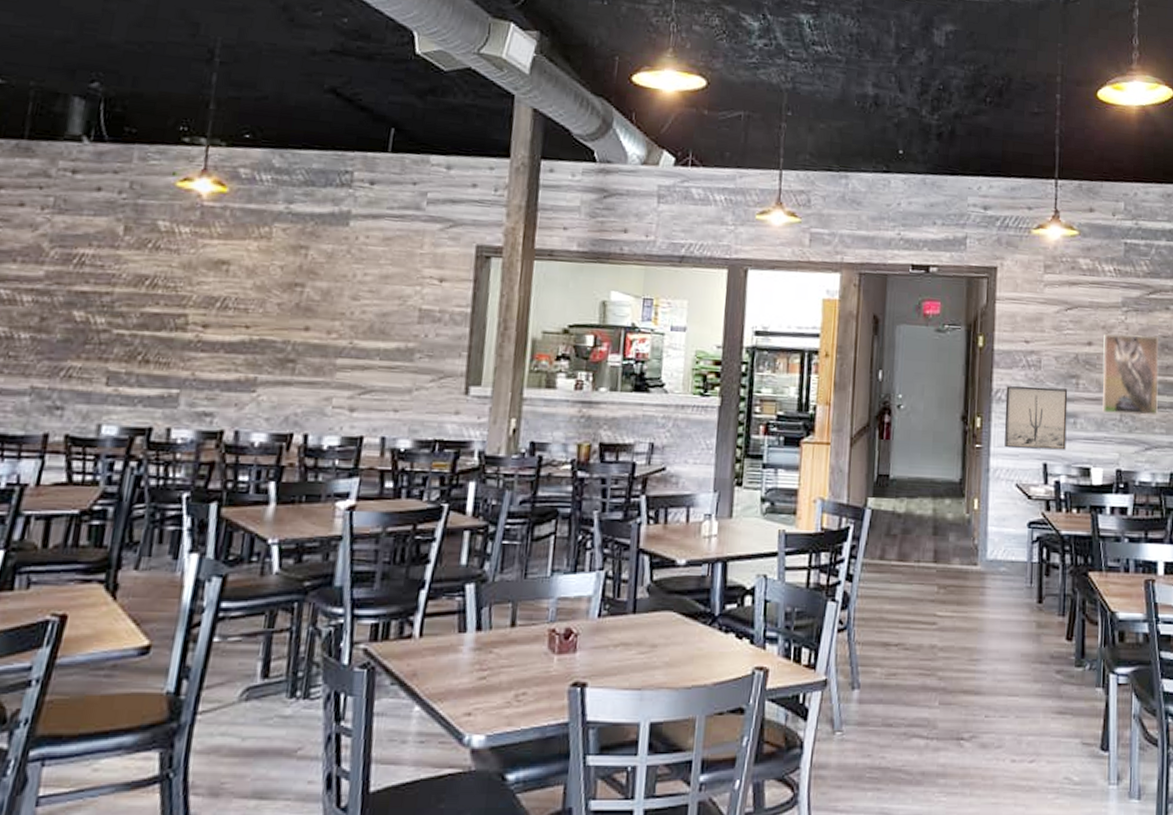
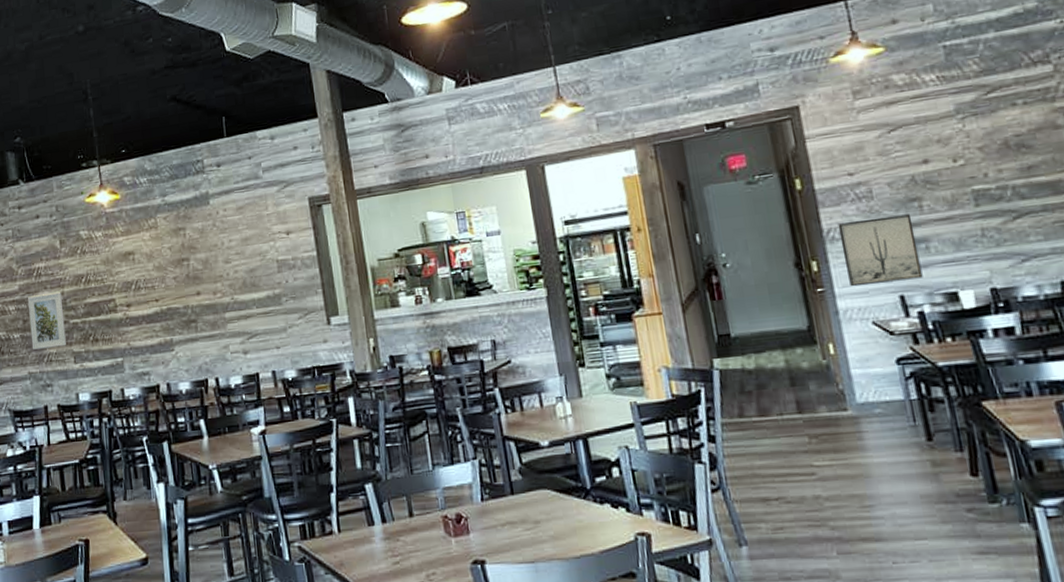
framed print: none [45,288,110,361] -> present [27,291,66,350]
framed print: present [1102,333,1159,416] -> none [941,138,1029,232]

